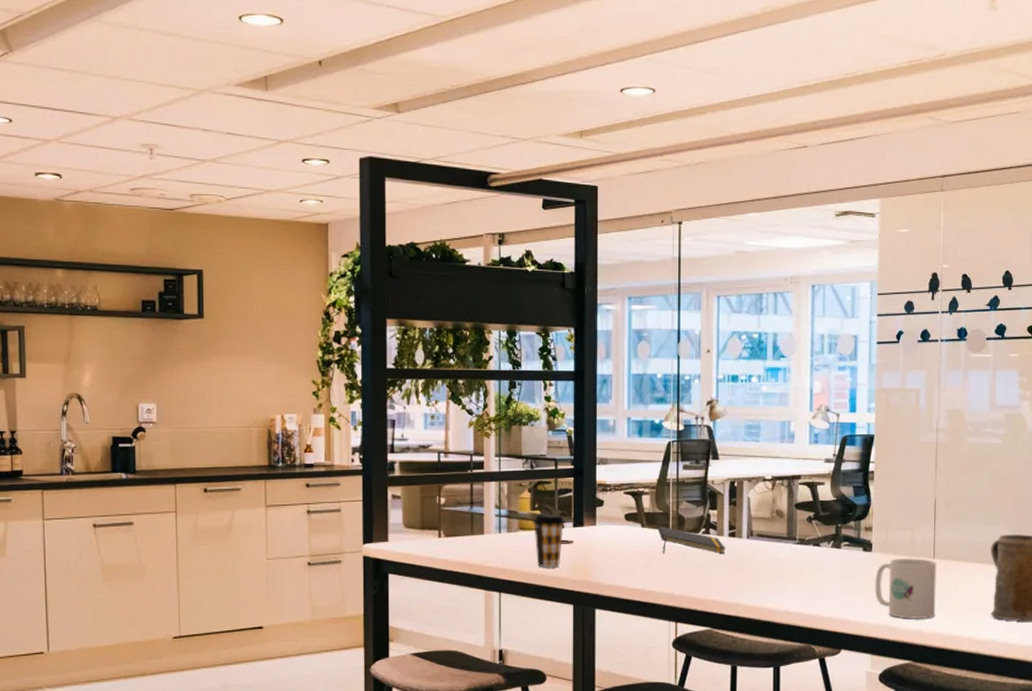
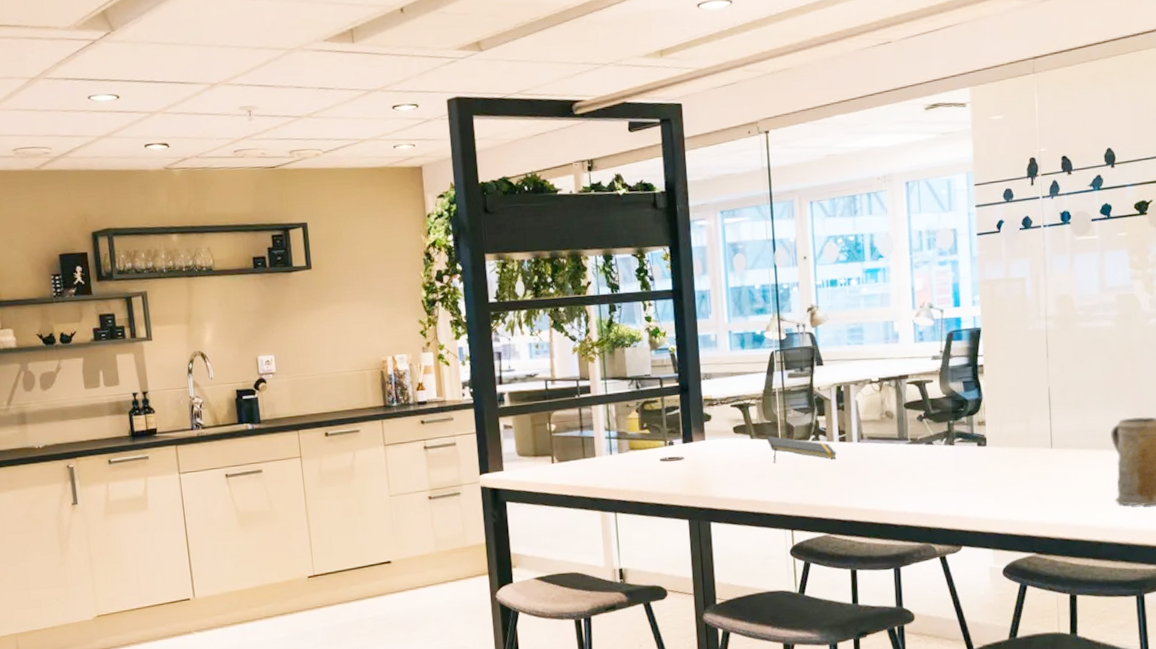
coffee cup: present [532,513,565,568] -> none [642,431,674,486]
mug: present [875,557,937,620] -> none [992,449,1057,512]

